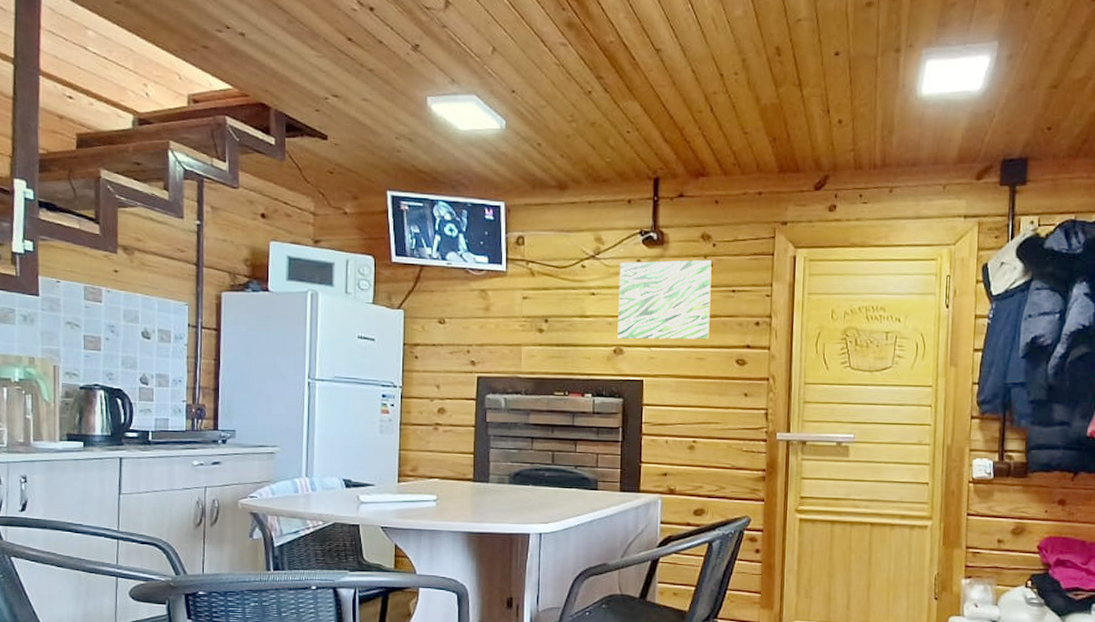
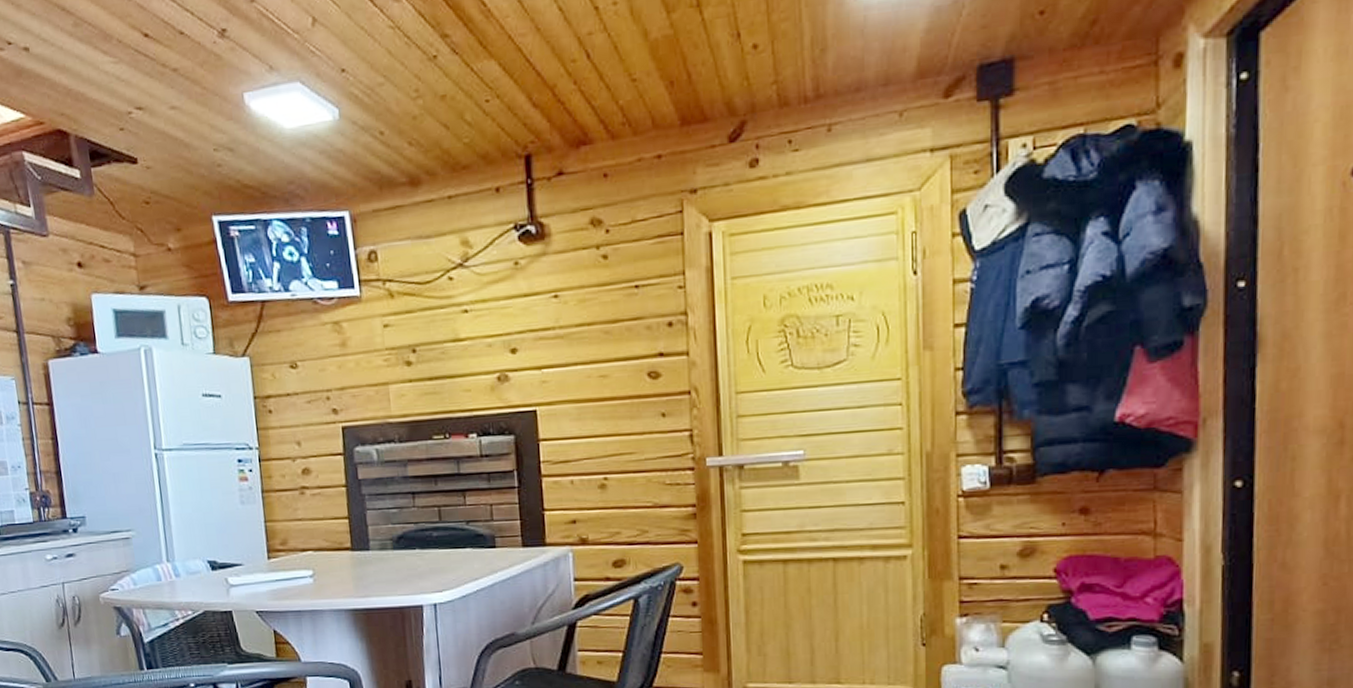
wall art: present [617,260,712,340] -> none [493,251,612,363]

